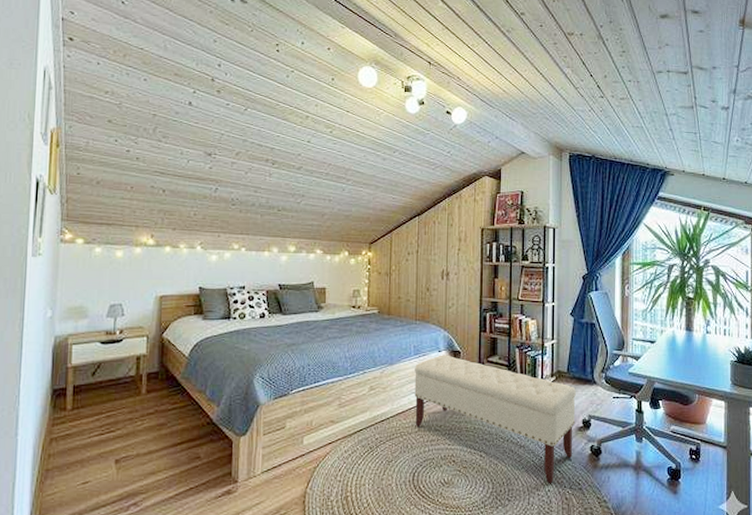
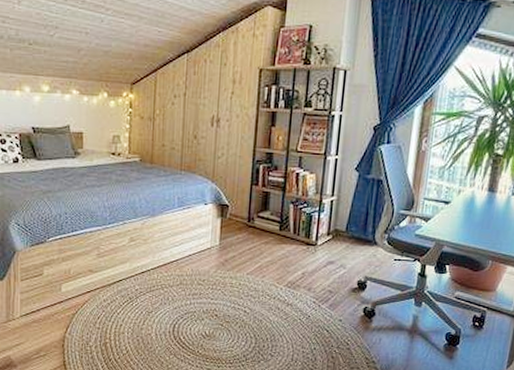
bench: present [414,355,576,483] -> none [177,208,354,342]

